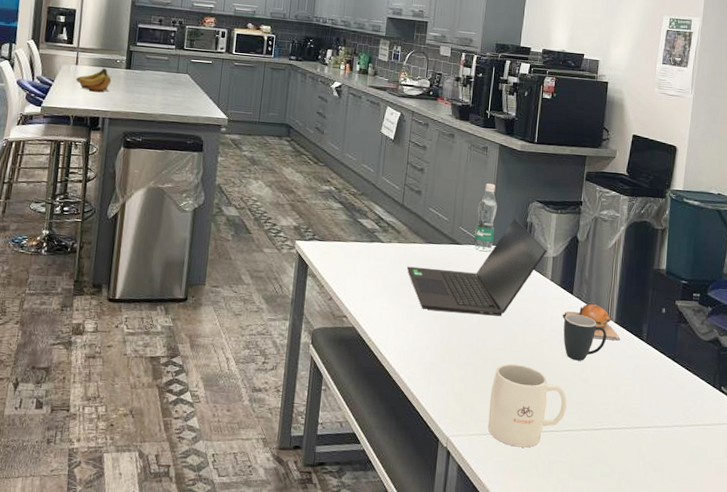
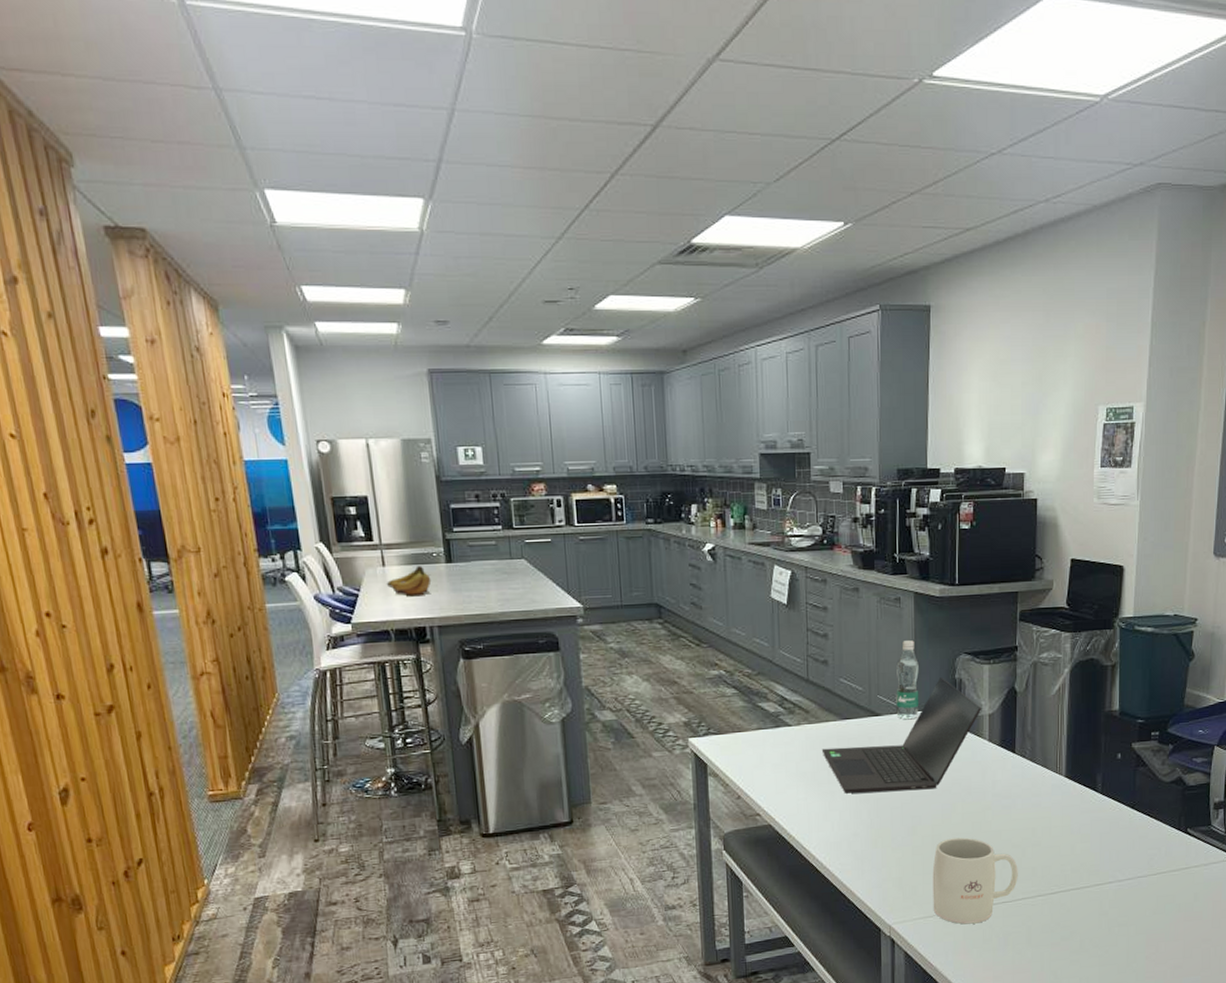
sandwich: present [562,304,620,341] -> none [1005,760,1072,798]
mug: present [563,313,607,361] -> none [1008,773,1057,825]

